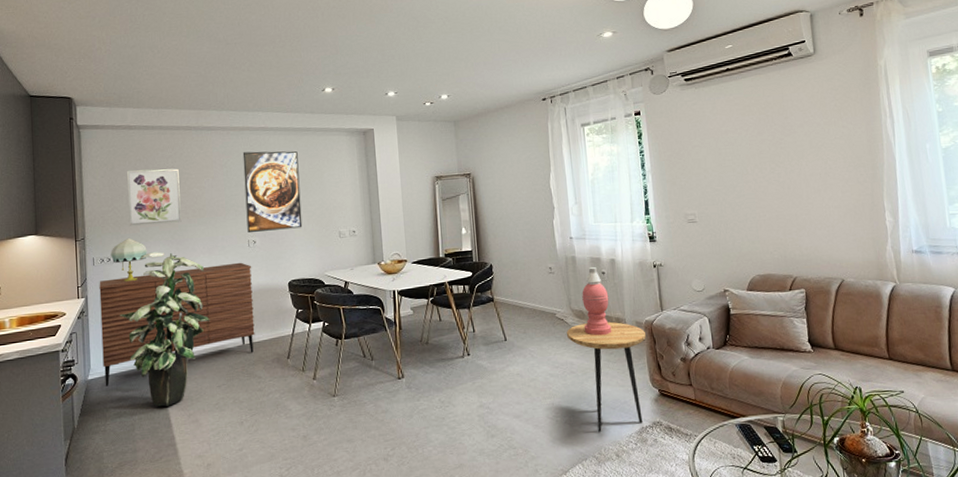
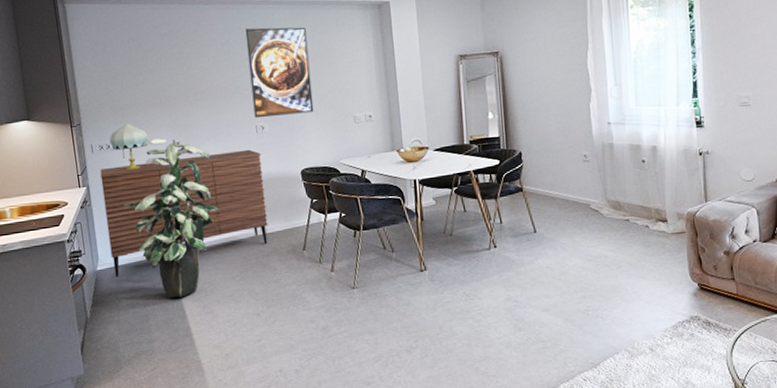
wall art: present [127,168,182,226] -> none [120,47,183,111]
side table: present [566,321,647,432] -> none [600,213,688,326]
table lamp: present [582,266,612,336] -> none [619,154,651,228]

